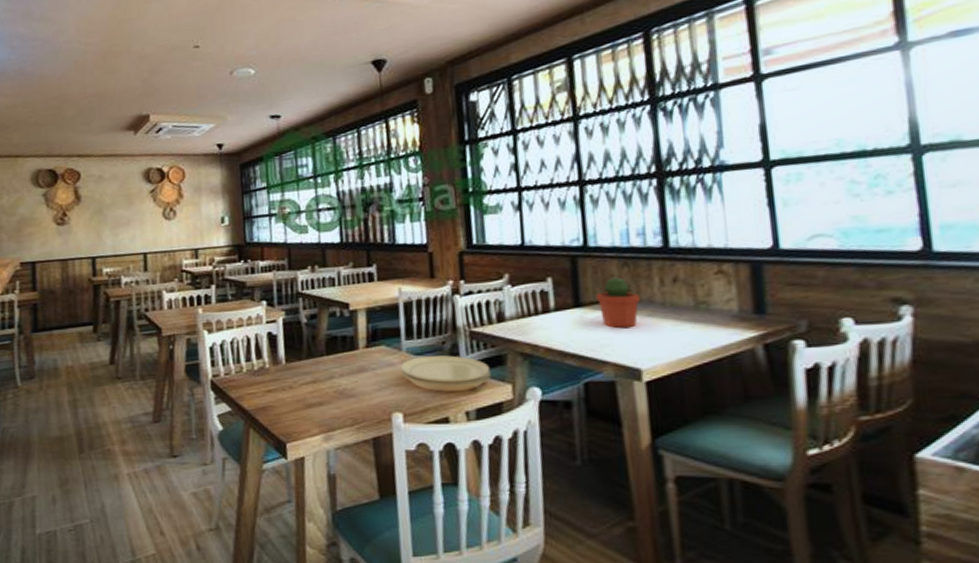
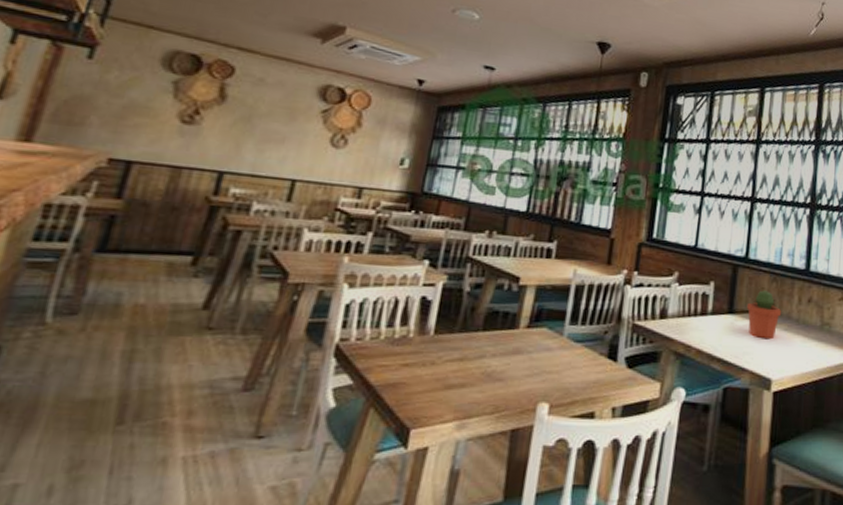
plate: present [400,355,491,392] -> none [557,344,644,385]

